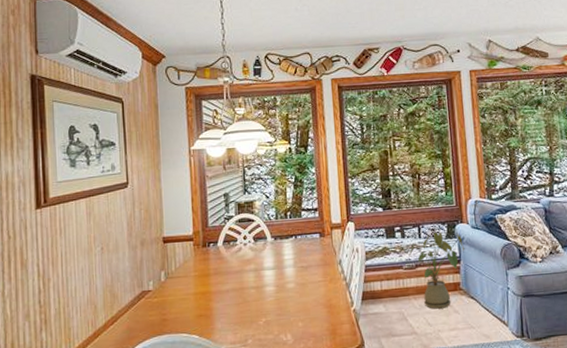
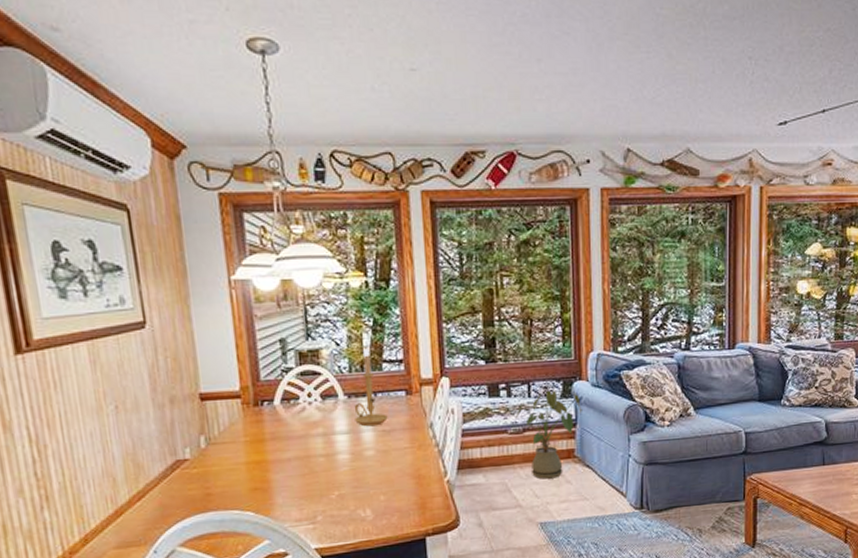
candle holder: none [279,200,305,264] -> present [354,349,388,427]

